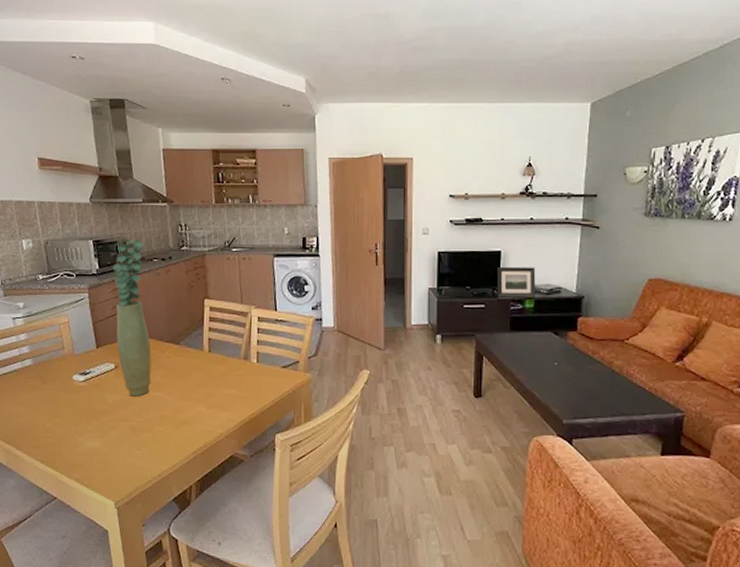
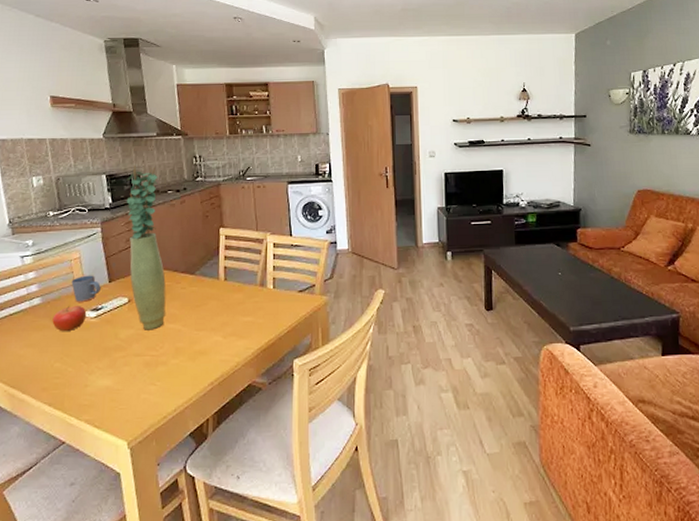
fruit: none [43,369,76,393] -> present [52,306,87,331]
mug: none [60,339,89,366] -> present [71,275,101,302]
picture frame: present [496,266,536,298] -> none [499,183,537,213]

